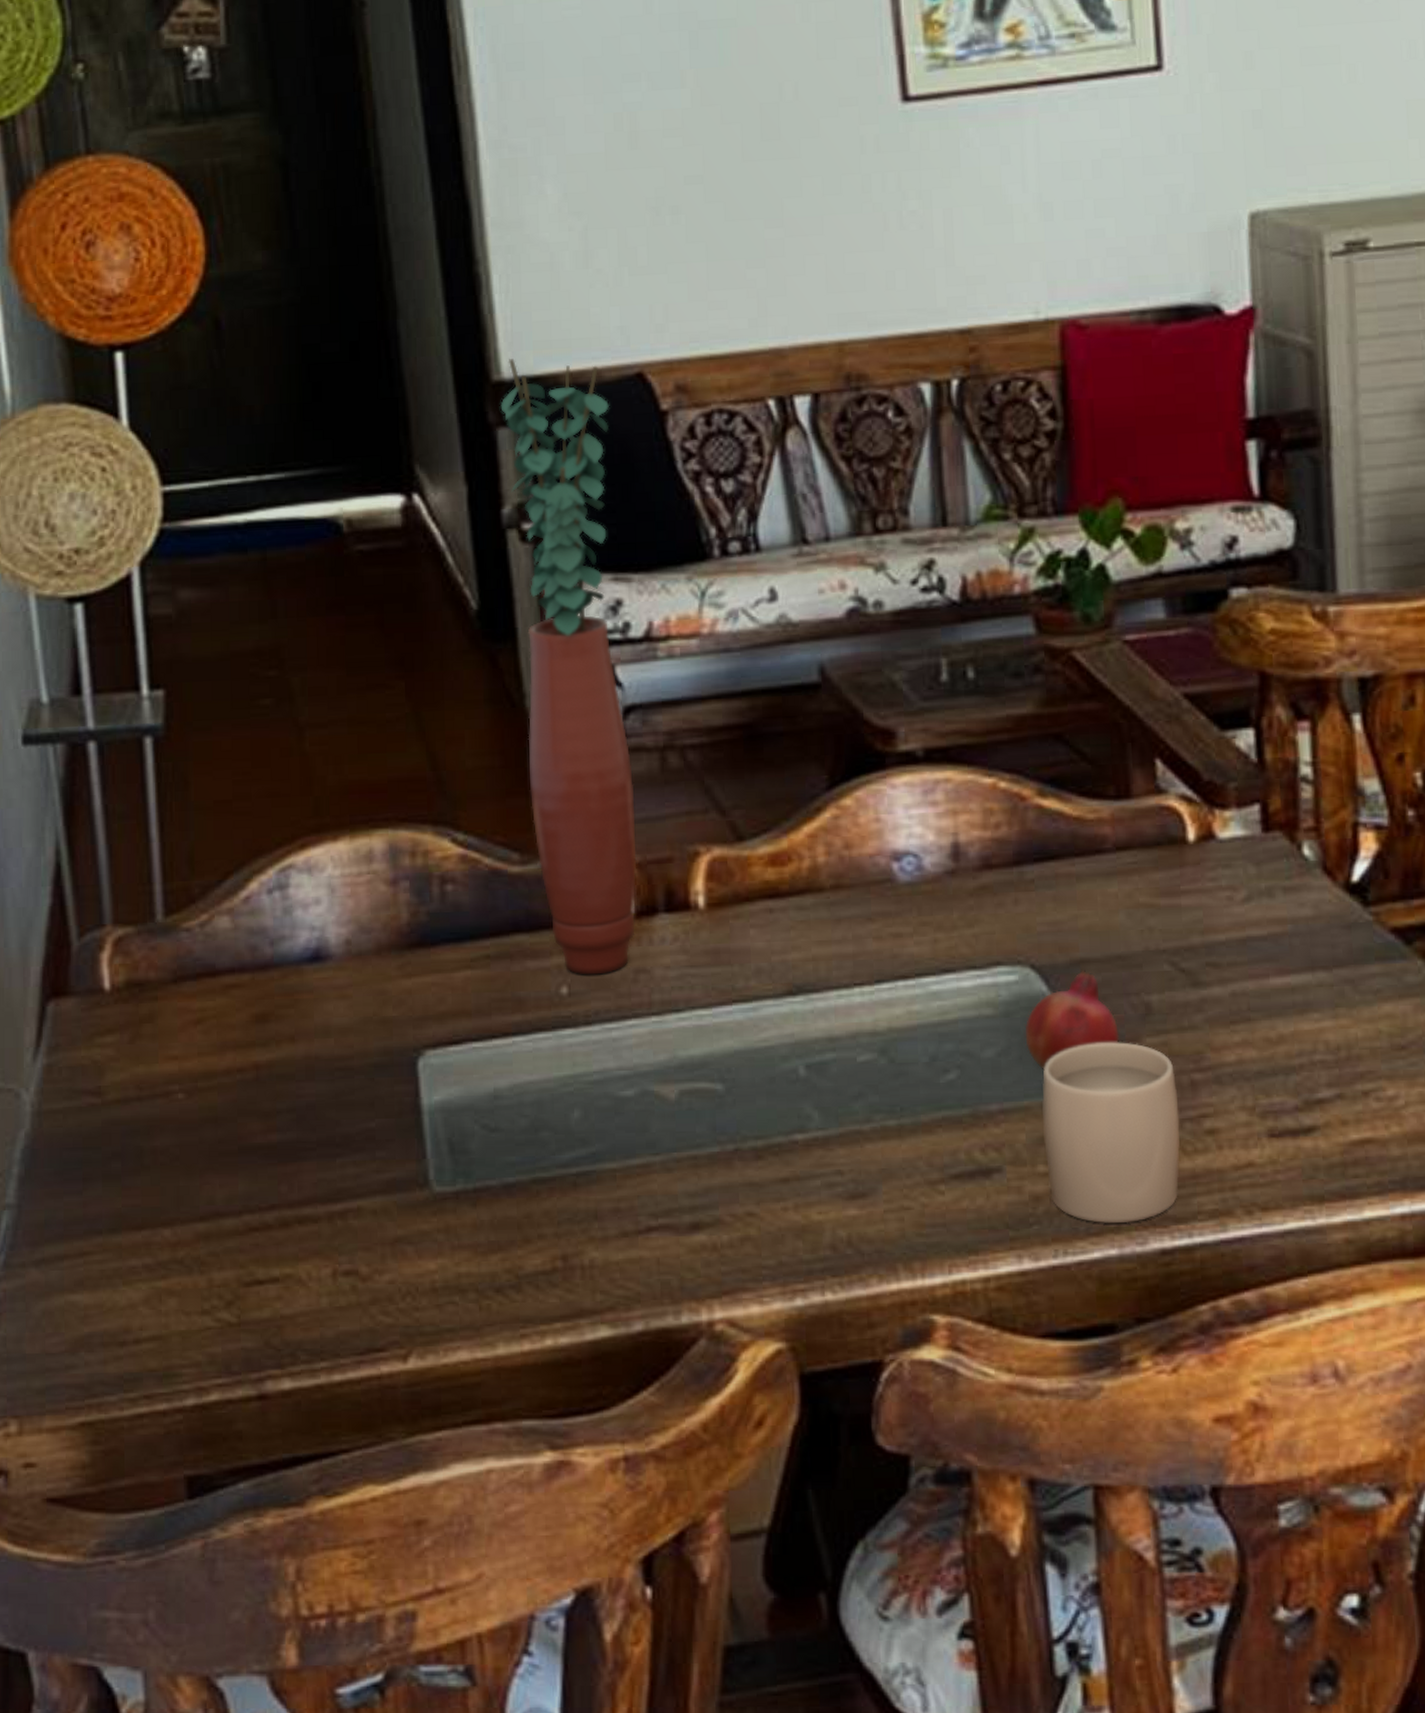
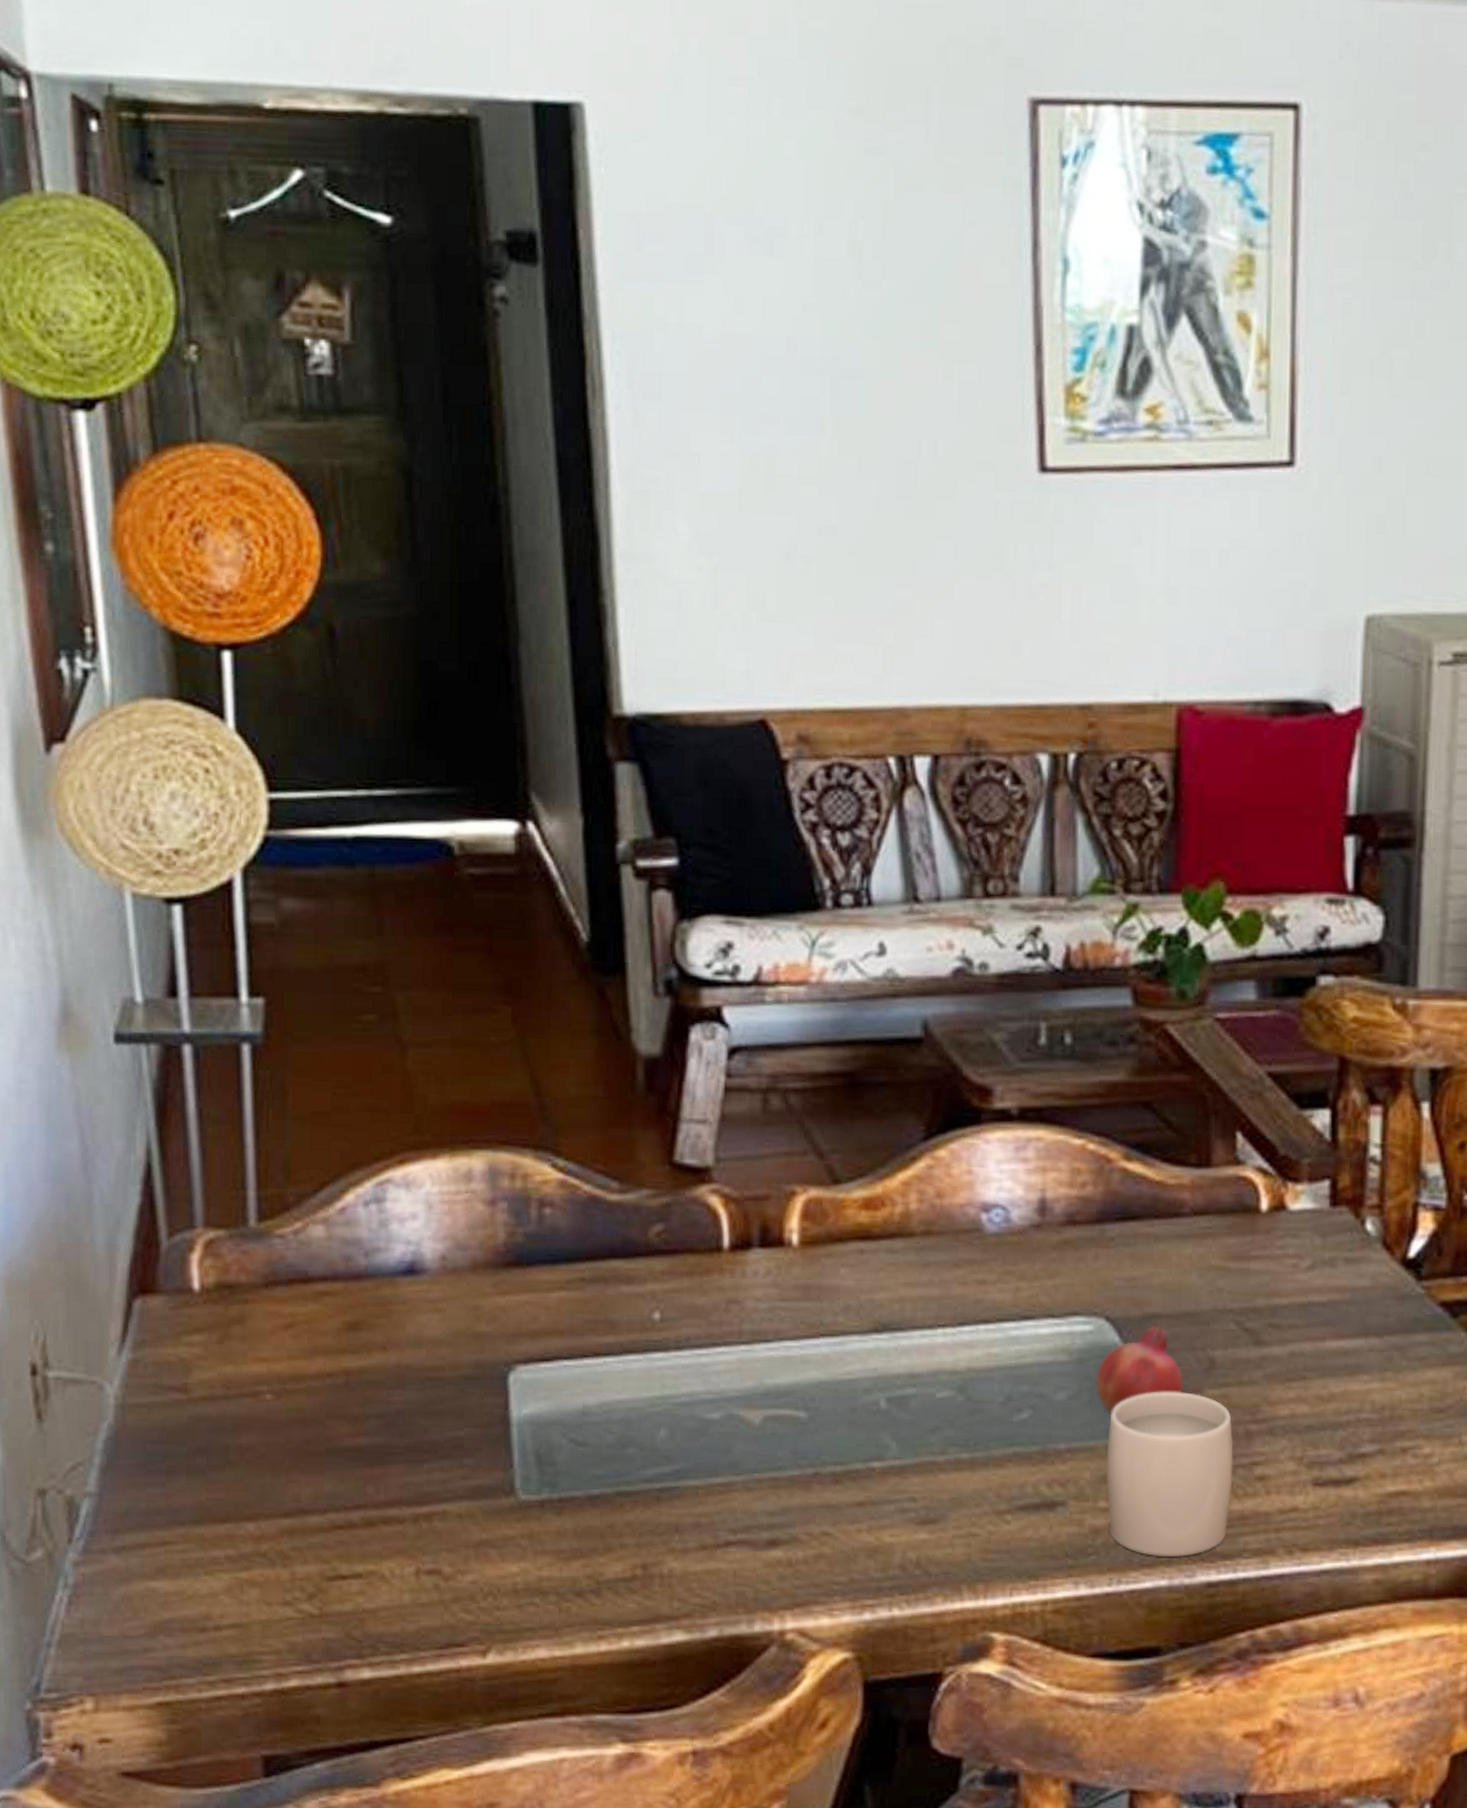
vase: present [500,359,637,975] -> none [620,694,736,1303]

